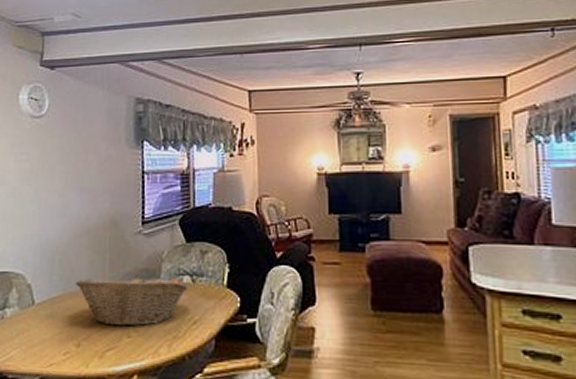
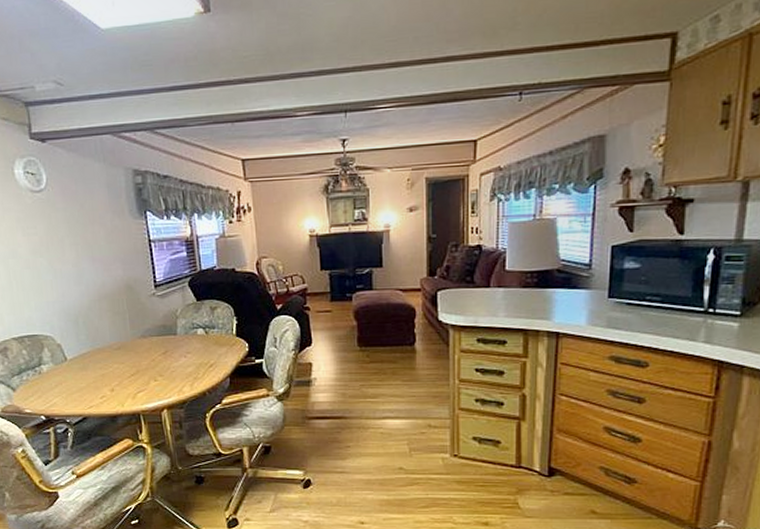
fruit basket: present [76,274,189,327] -> none [102,330,203,373]

